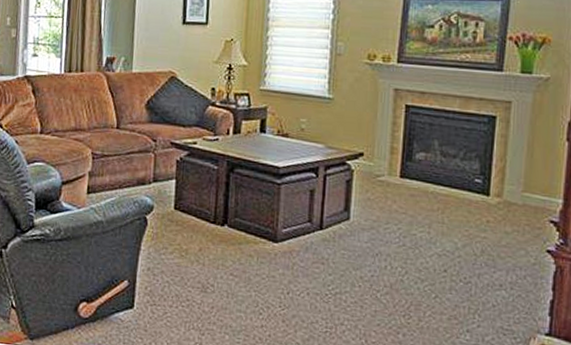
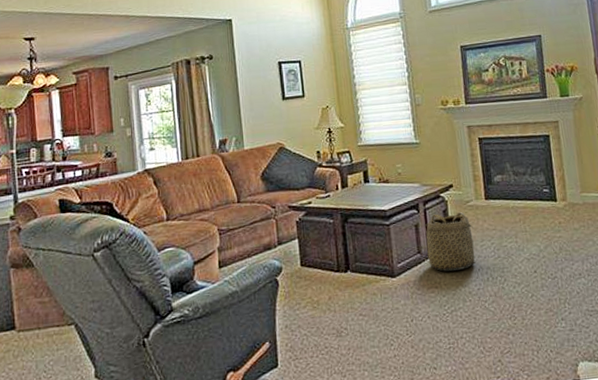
basket: none [310,182,381,251] -> present [419,212,480,271]

